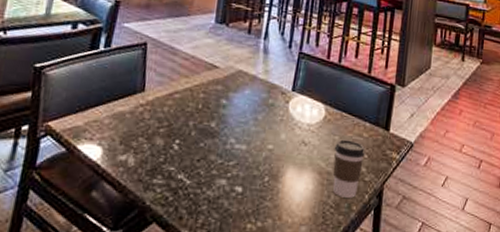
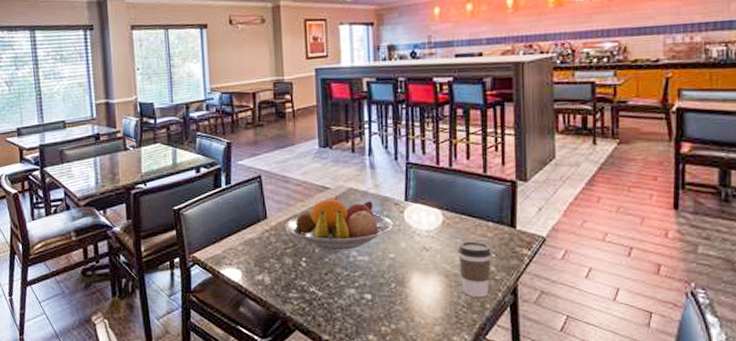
fruit bowl: none [162,77,278,136] -> present [284,197,394,250]

